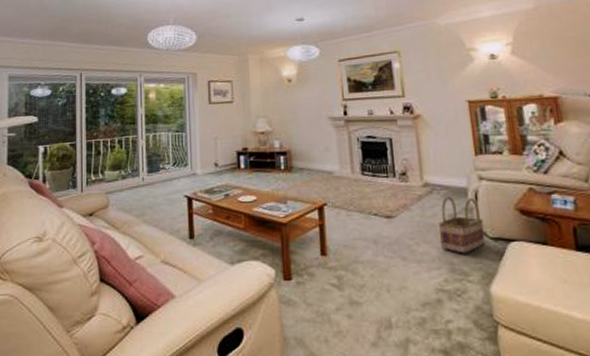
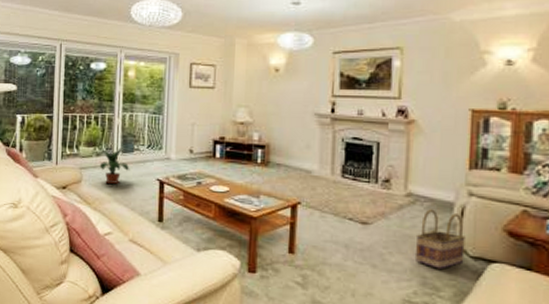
potted plant: none [125,167,157,205] -> present [98,146,130,184]

